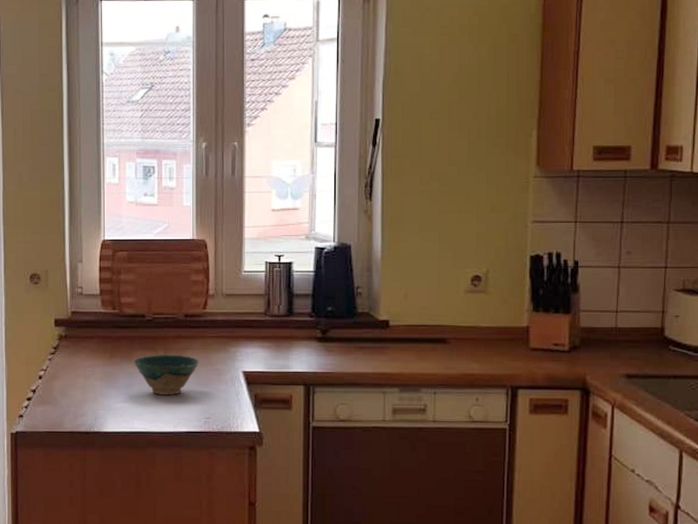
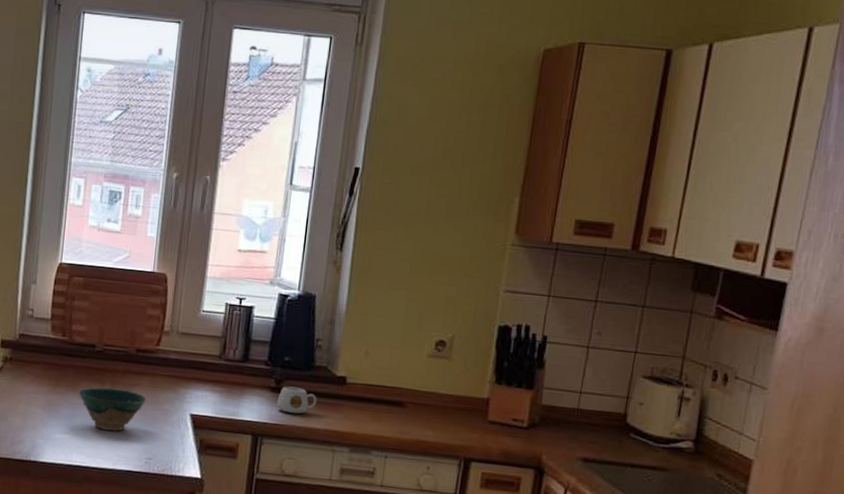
mug: none [325,335,363,361] -> present [277,386,317,414]

